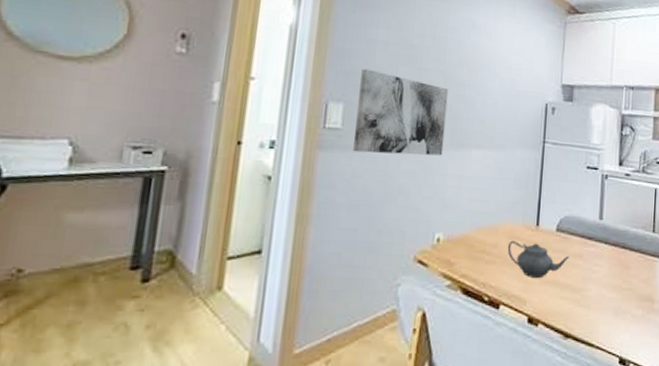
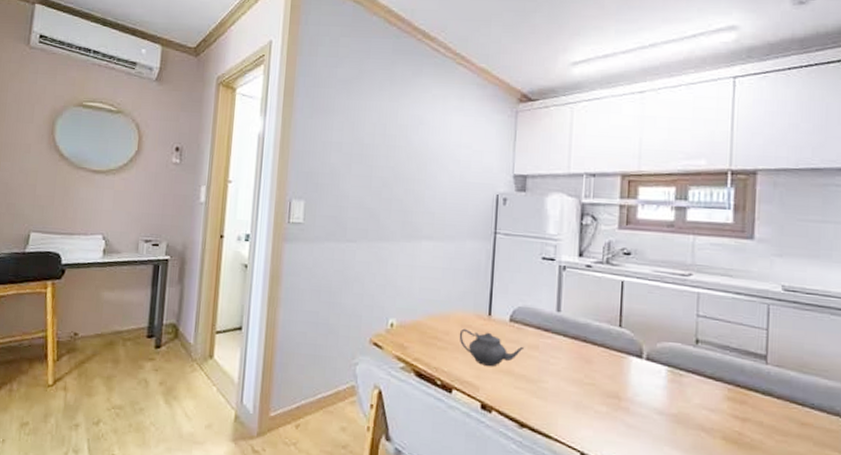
wall art: present [353,68,449,156] -> none [314,168,399,247]

